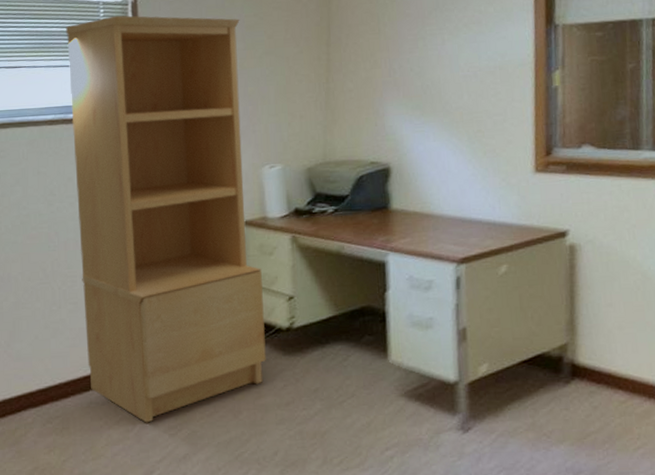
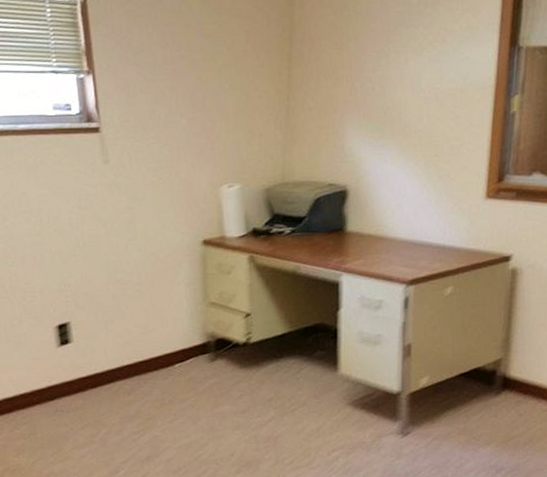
bookcase: present [66,15,266,423] -> none [9,16,224,429]

